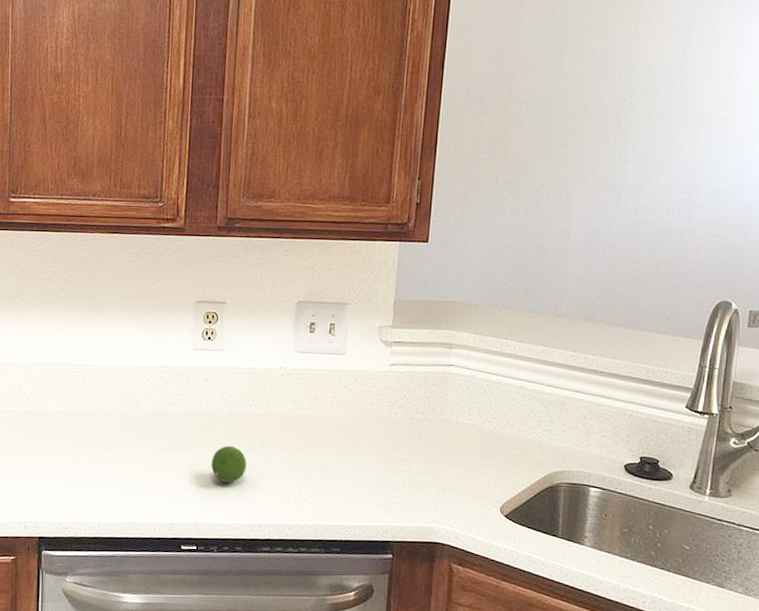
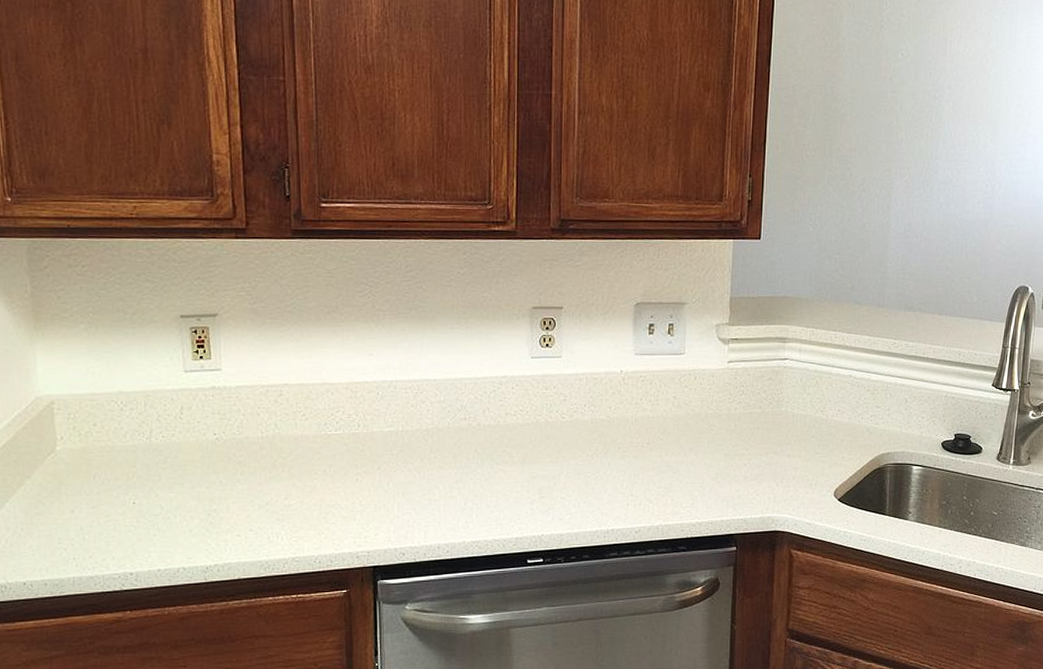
fruit: present [211,445,247,484] -> none [555,453,591,492]

